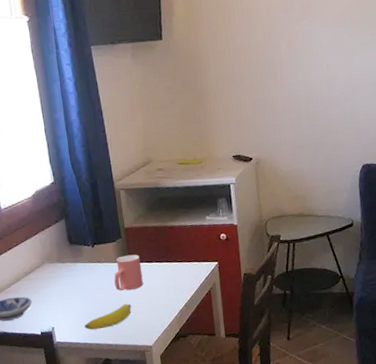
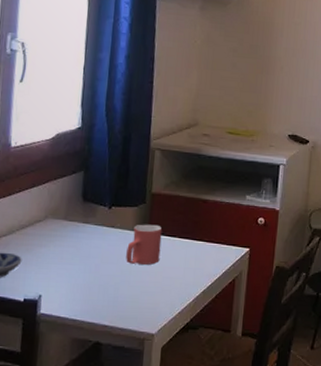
banana: present [84,303,131,331] -> none [78,279,140,306]

